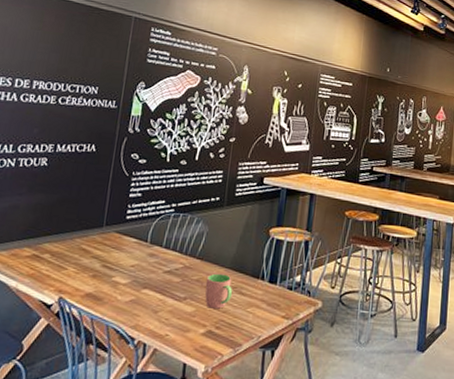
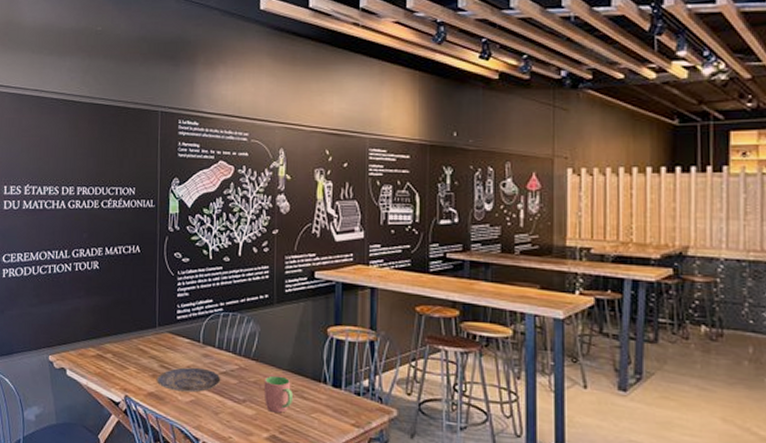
plate: none [96,266,165,292] -> present [156,367,221,393]

